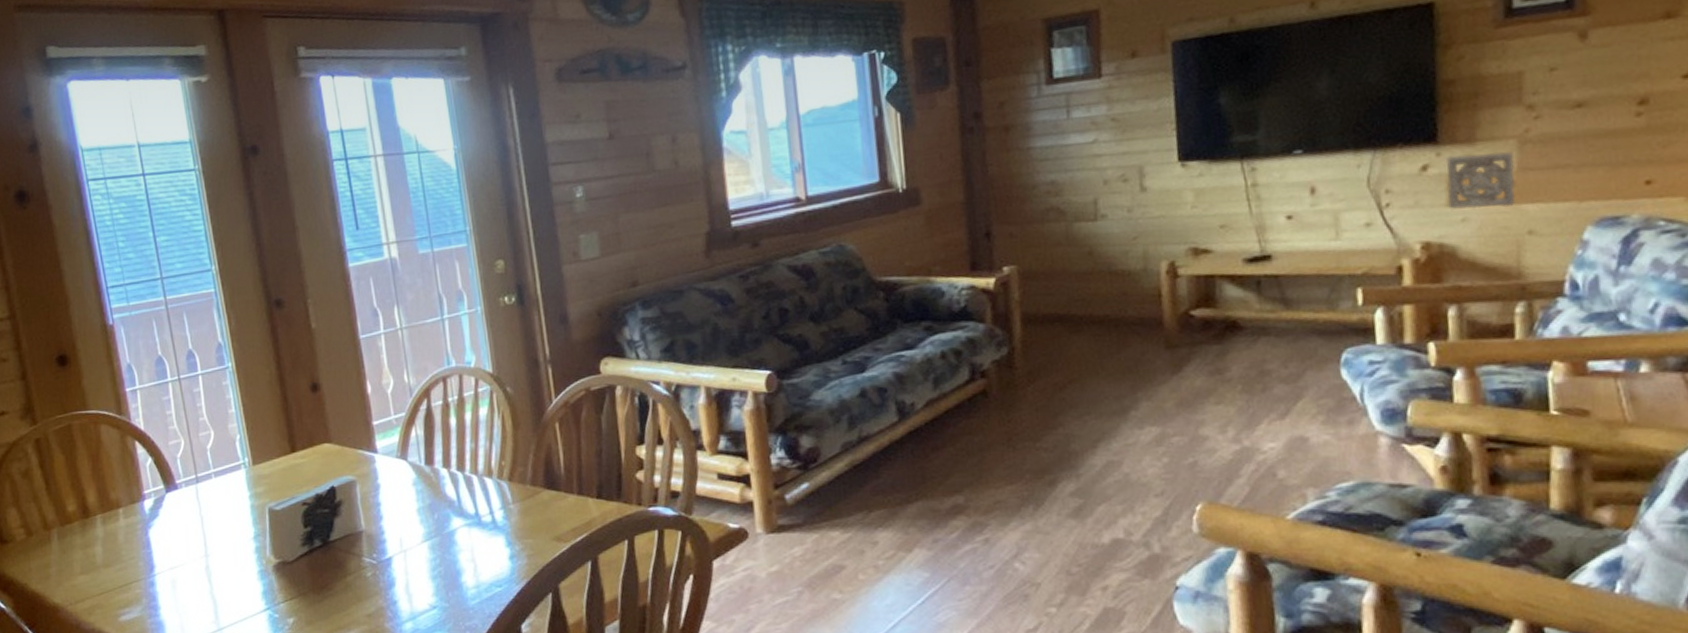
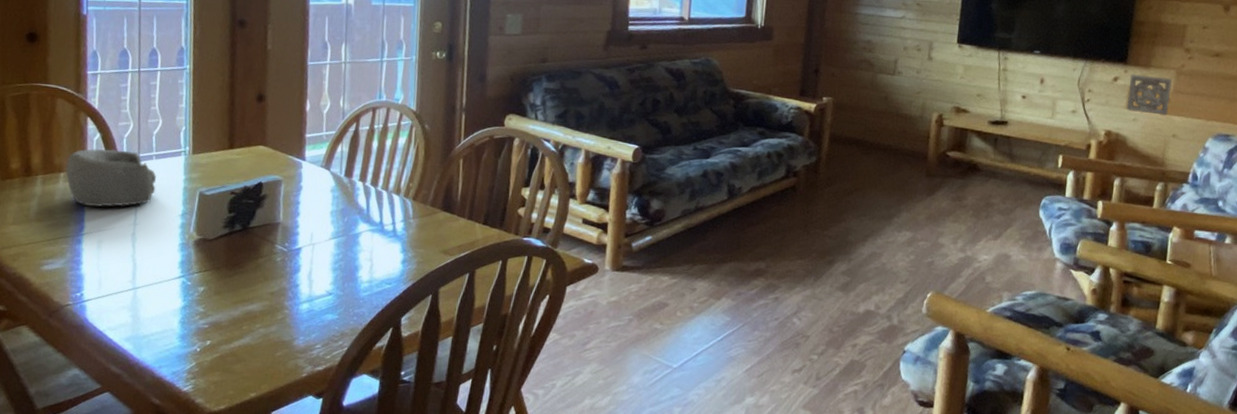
decorative bowl: none [123,472,221,543] -> present [65,148,156,207]

